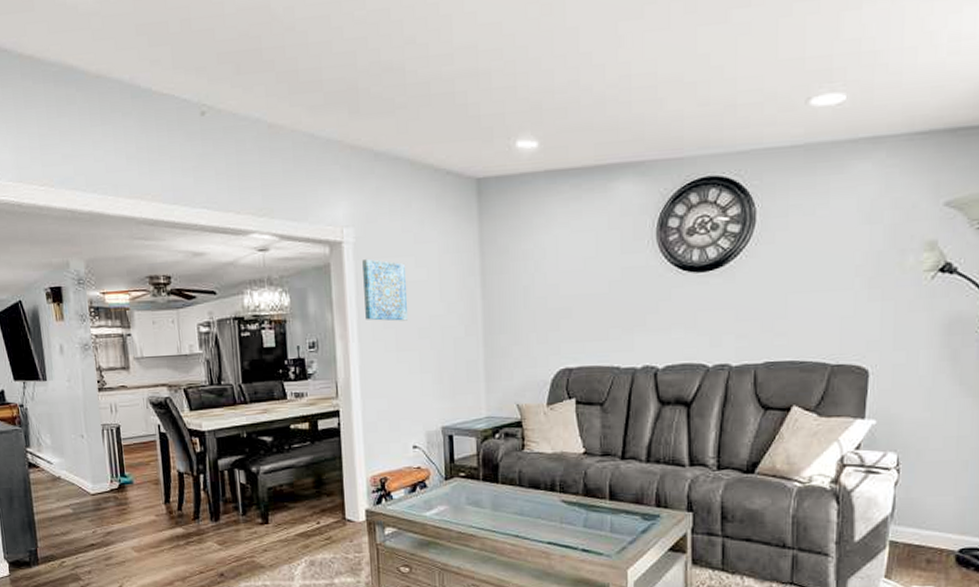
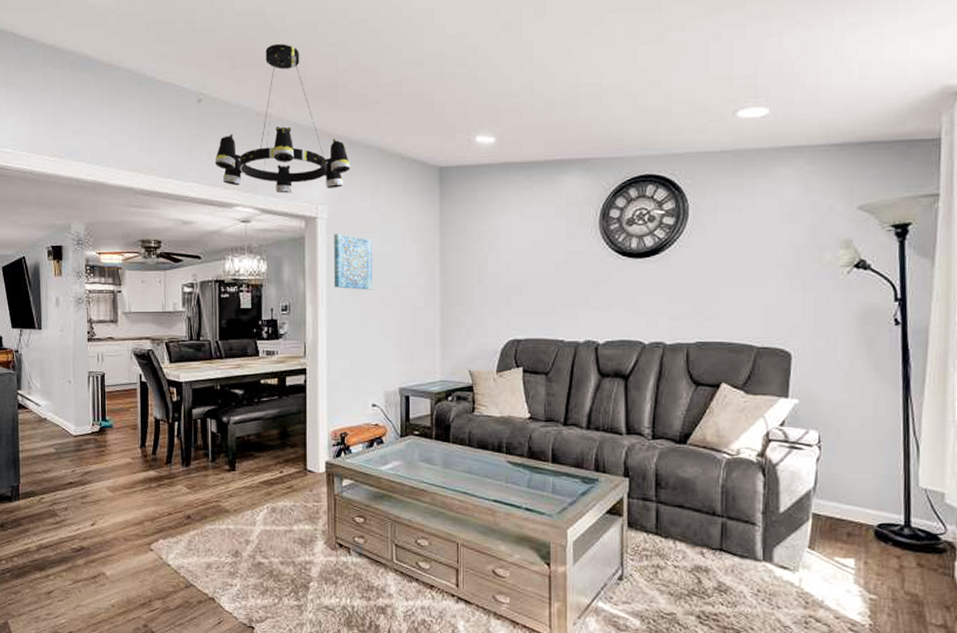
chandelier: none [224,42,377,217] -> present [214,44,350,194]

